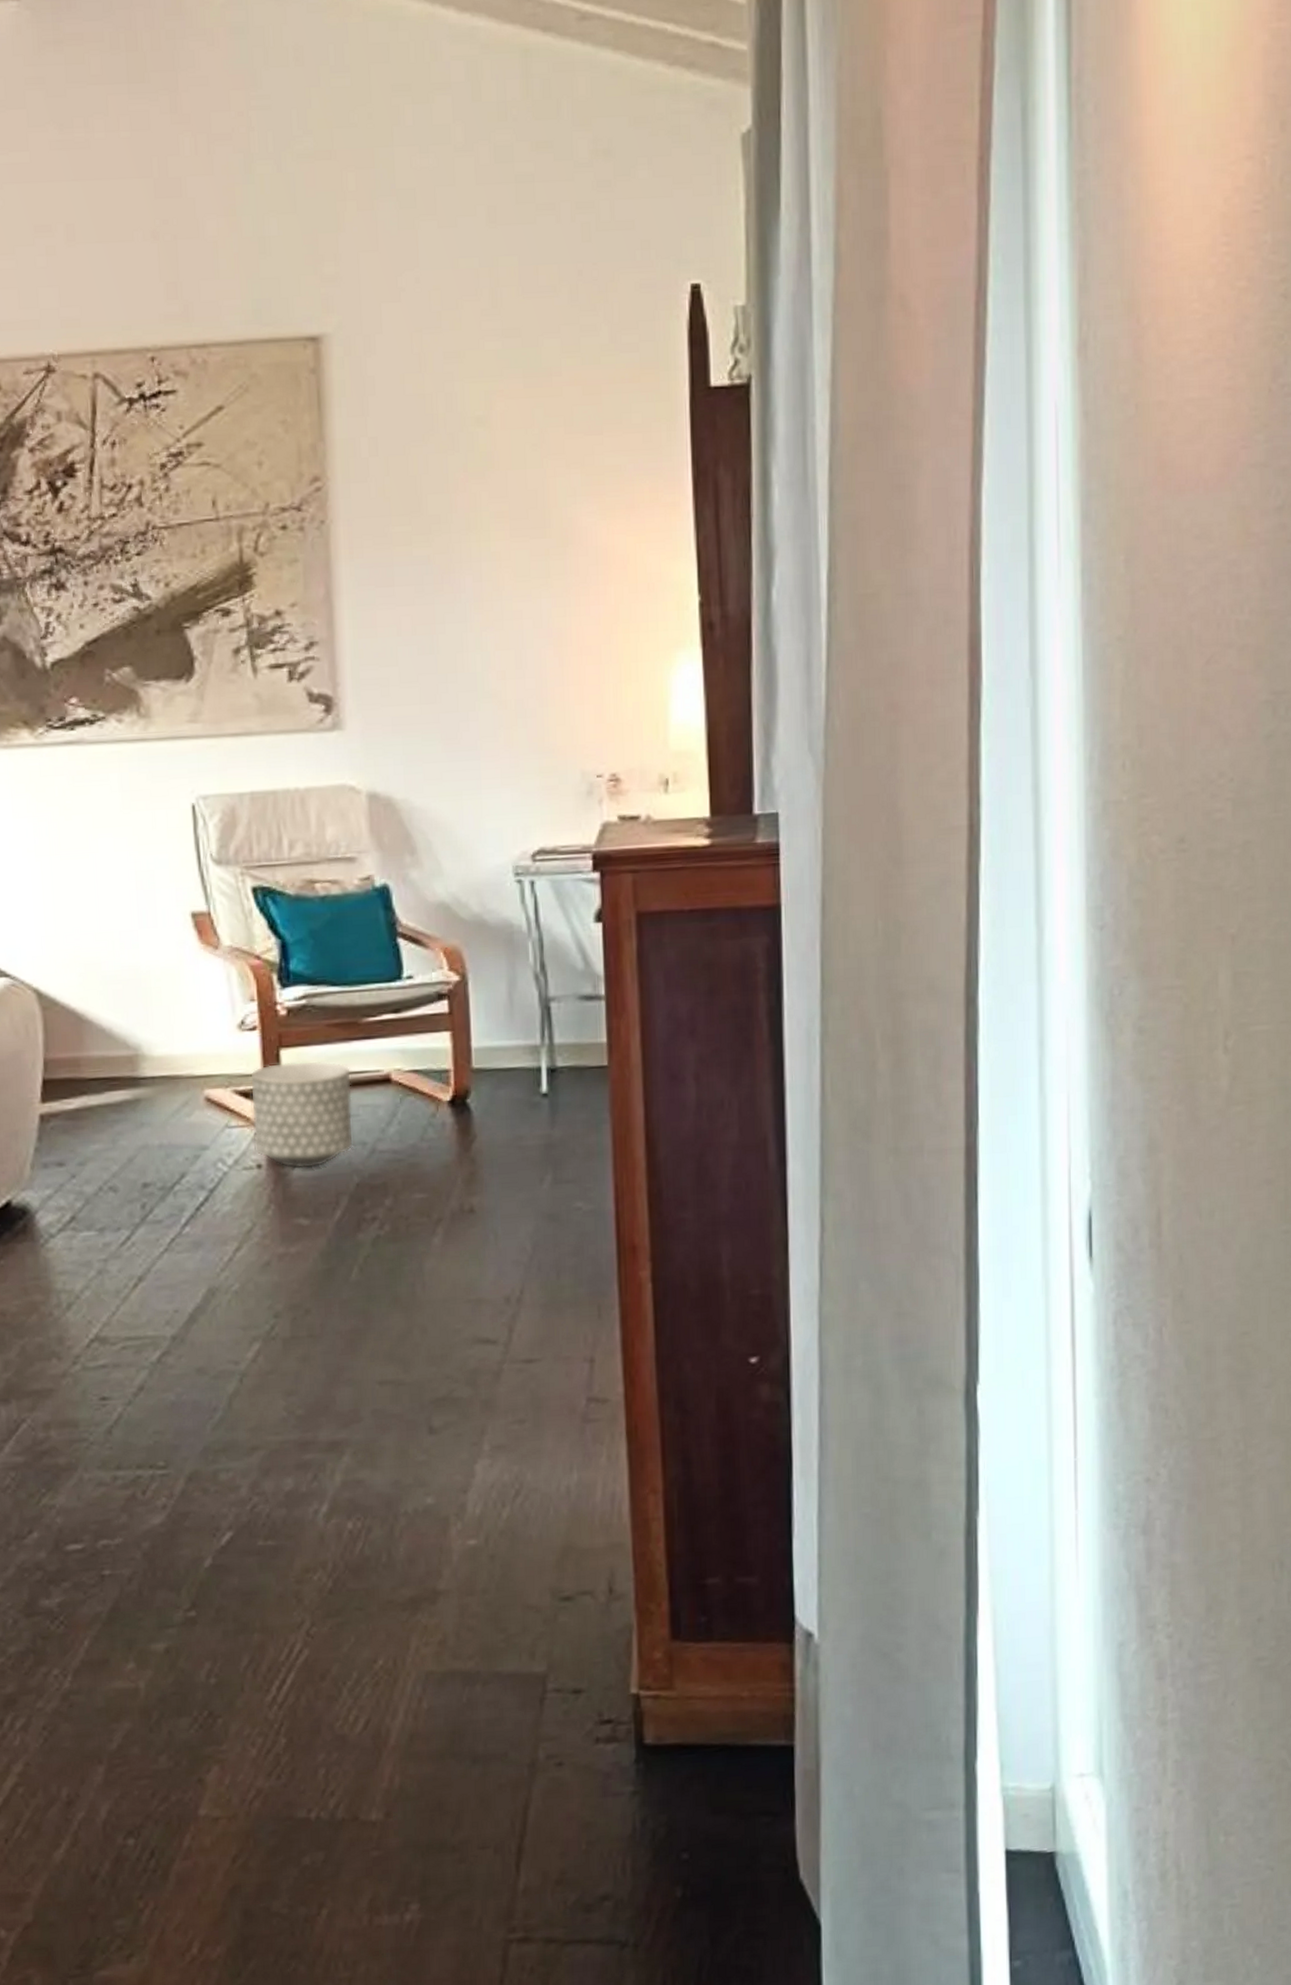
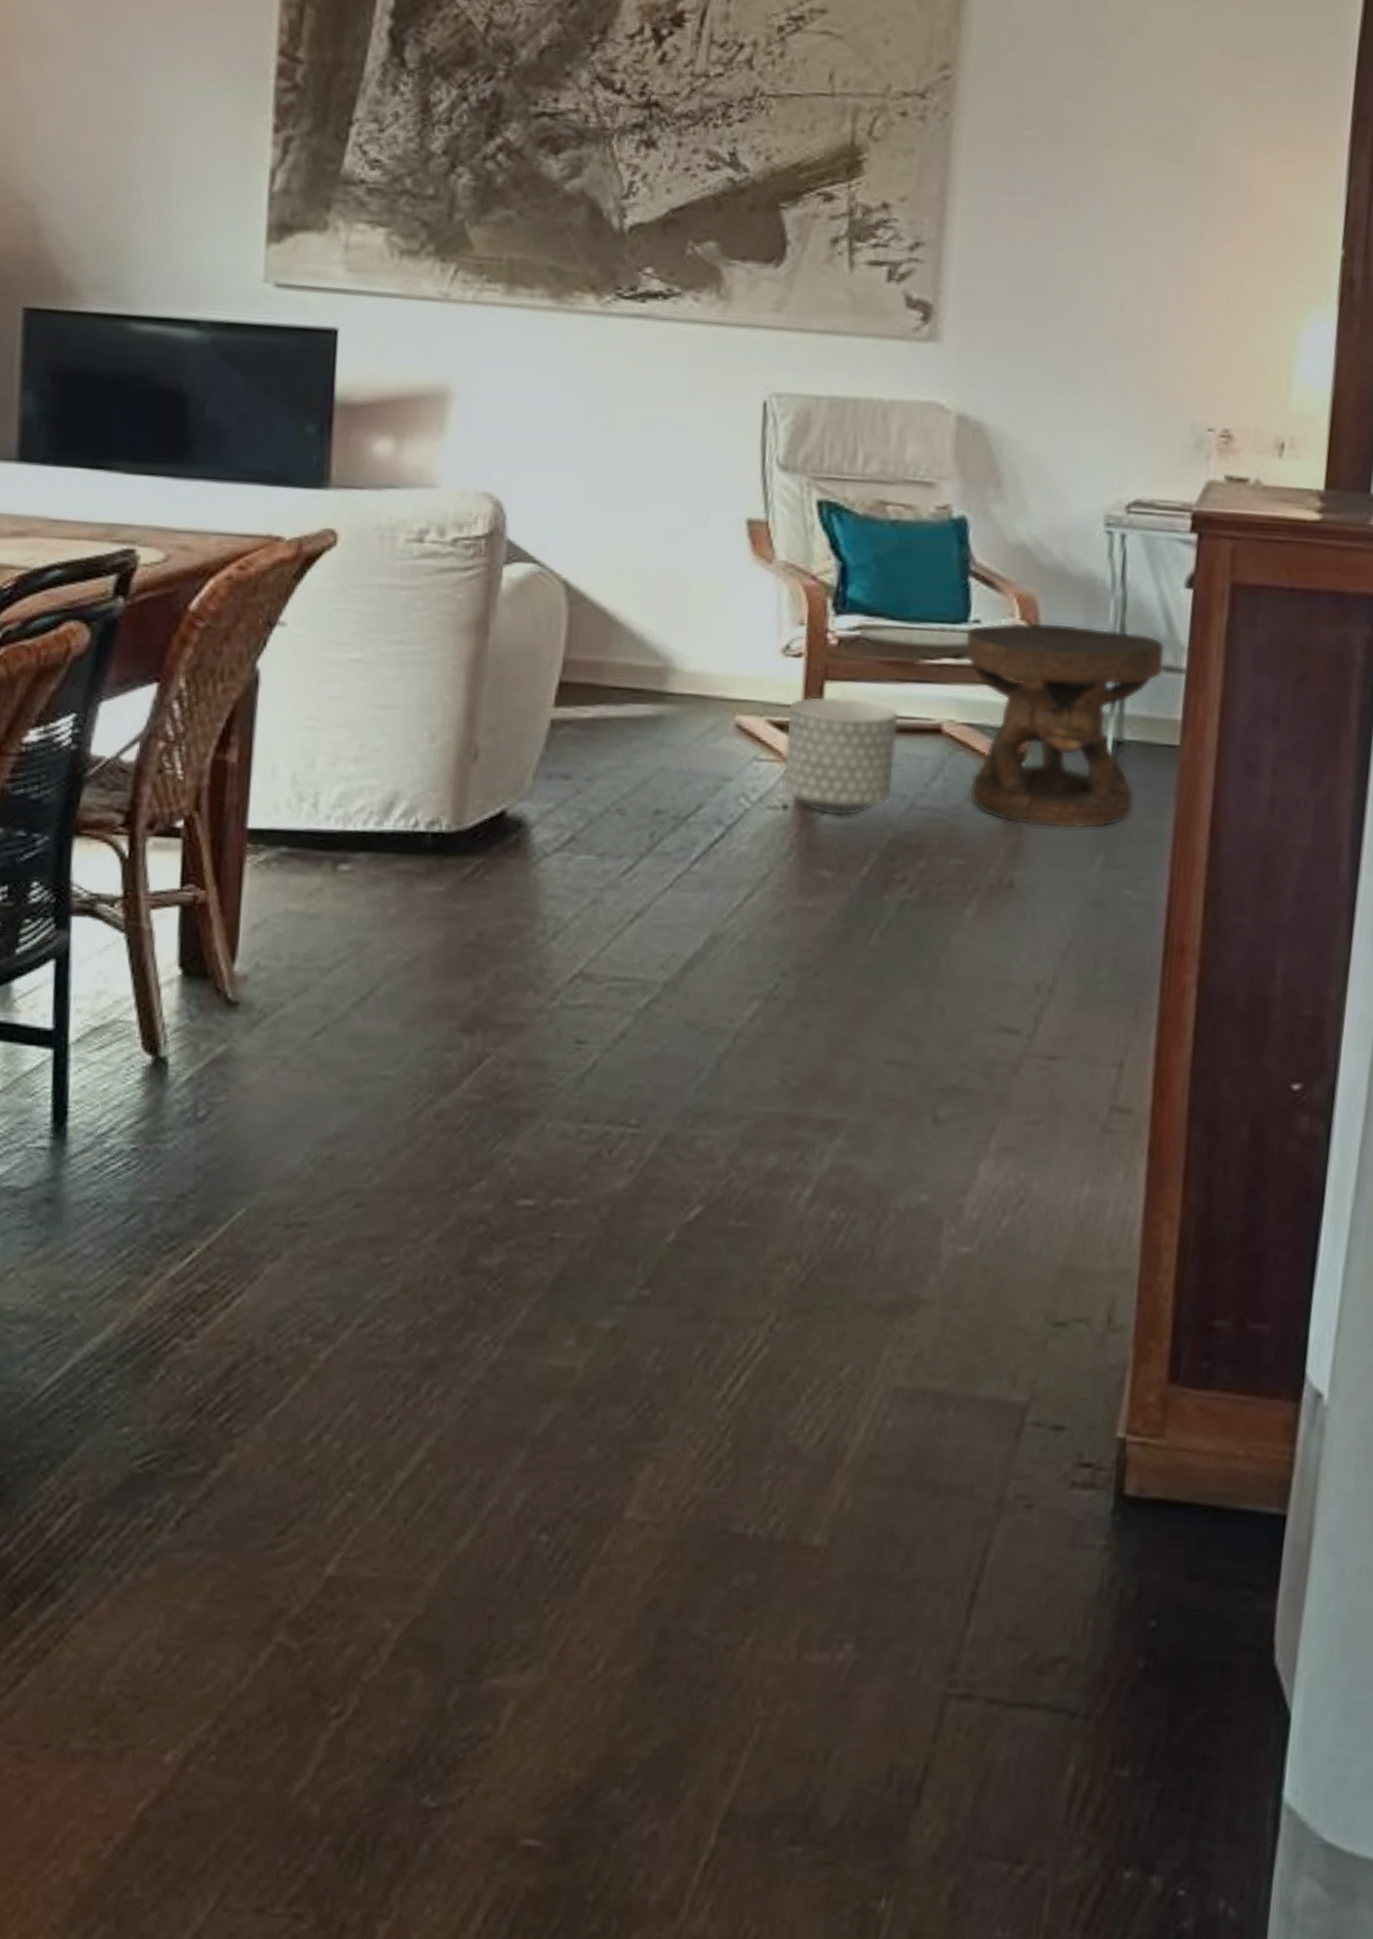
side table: none [400,968,585,1156] -> present [965,622,1166,829]

